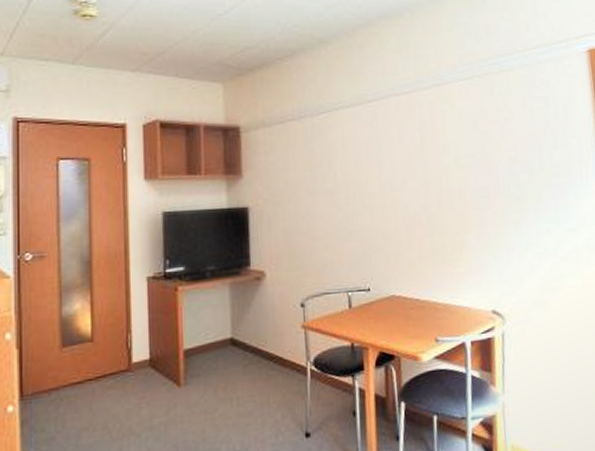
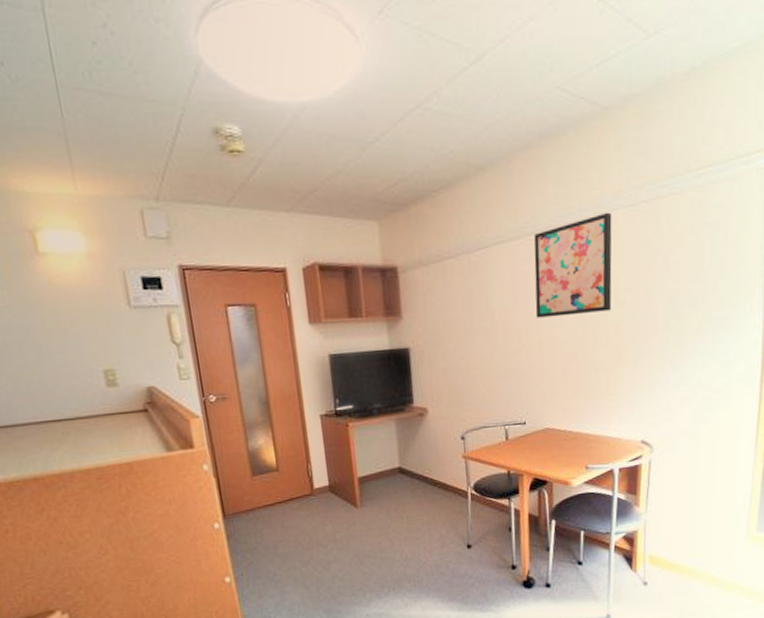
wall art: none [375,84,453,181] -> present [534,212,612,318]

